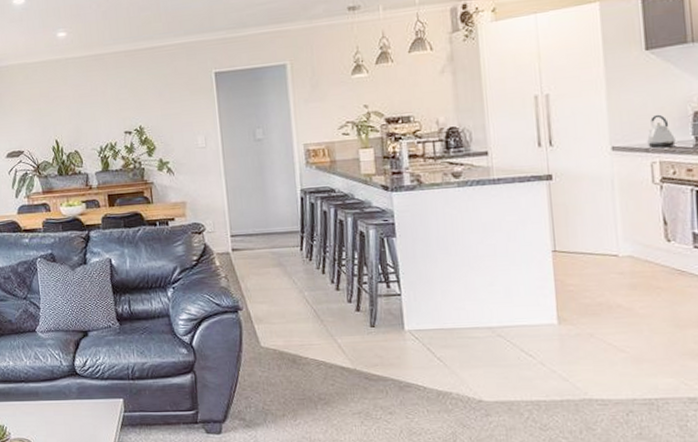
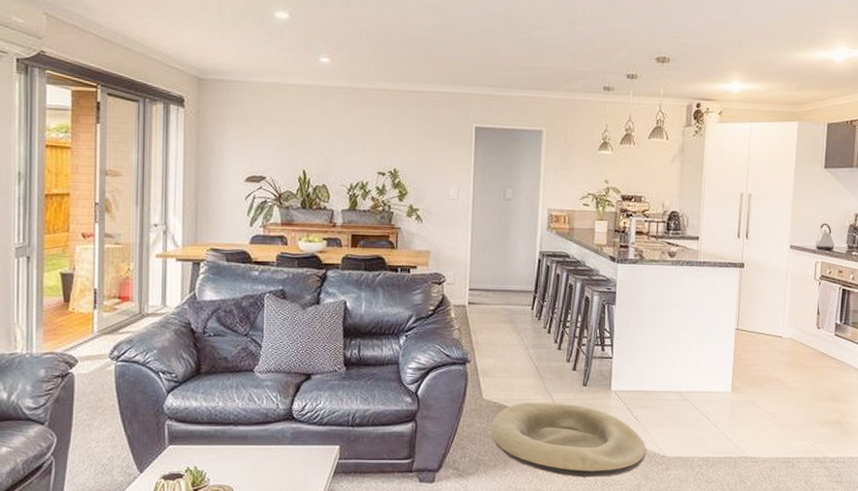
dog bed: none [273,347,458,426] -> present [490,402,646,477]

